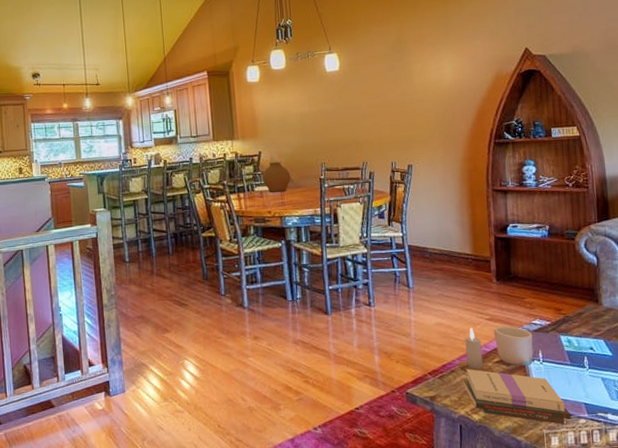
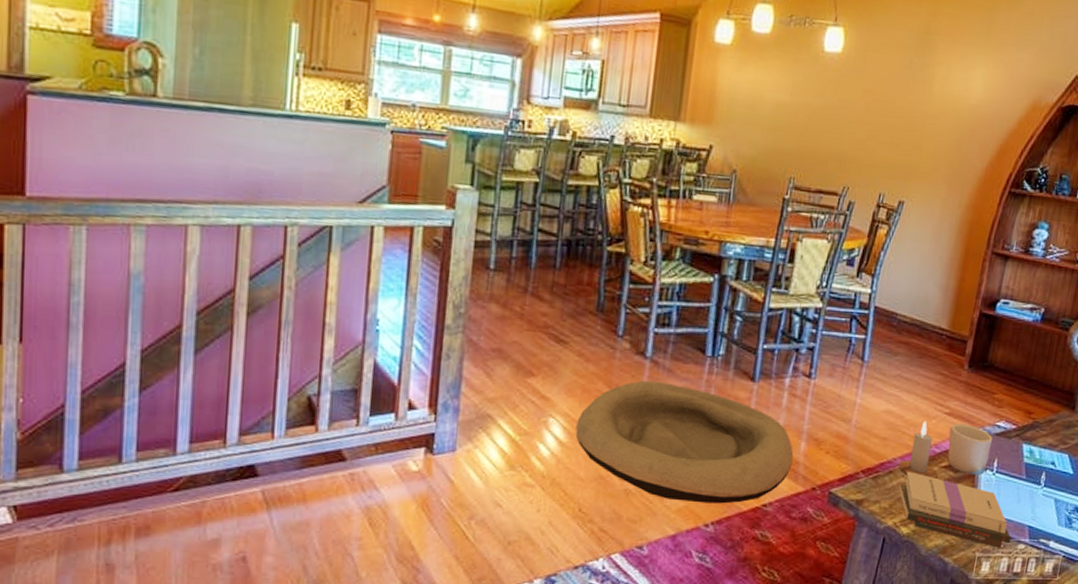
dog bed: none [204,324,372,412] -> present [575,380,794,504]
vase: present [262,162,291,193] -> none [706,164,746,209]

